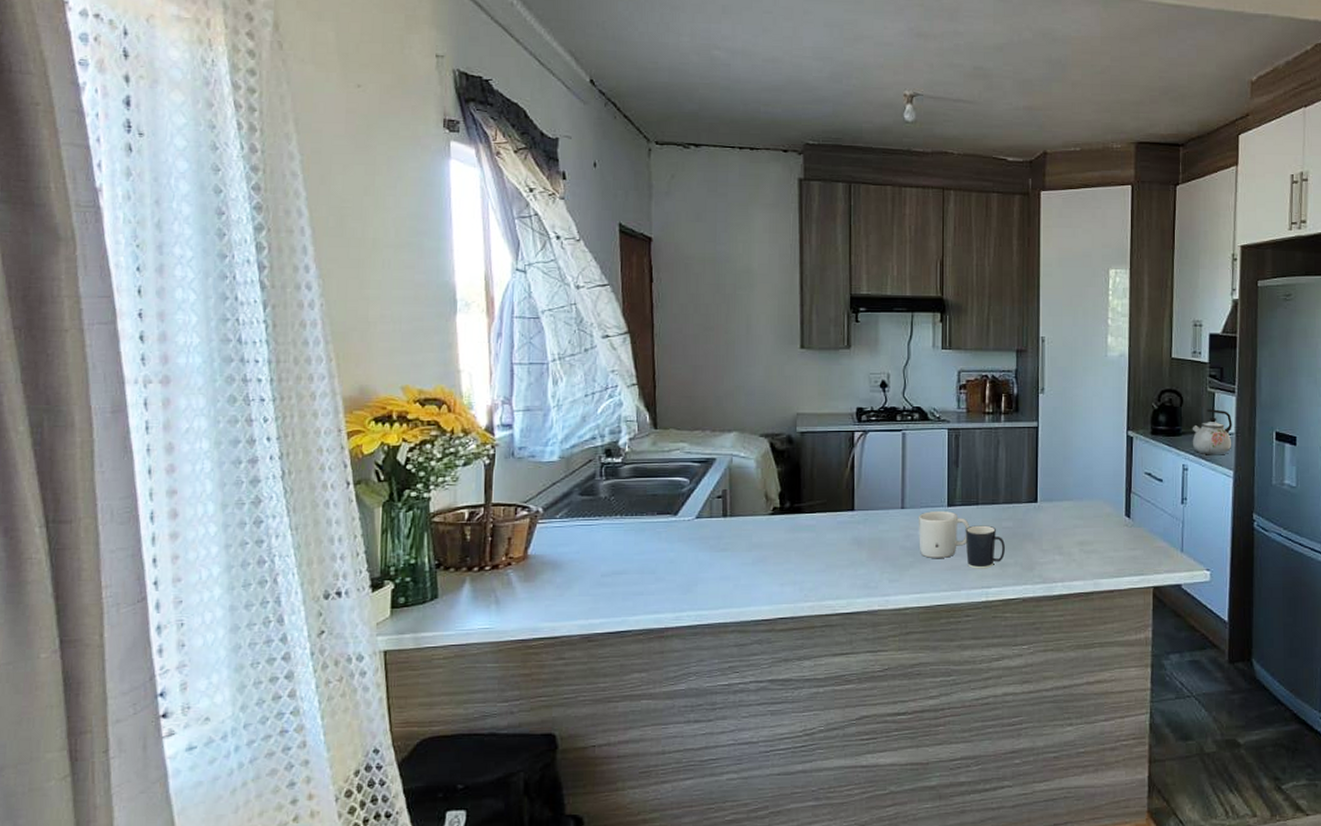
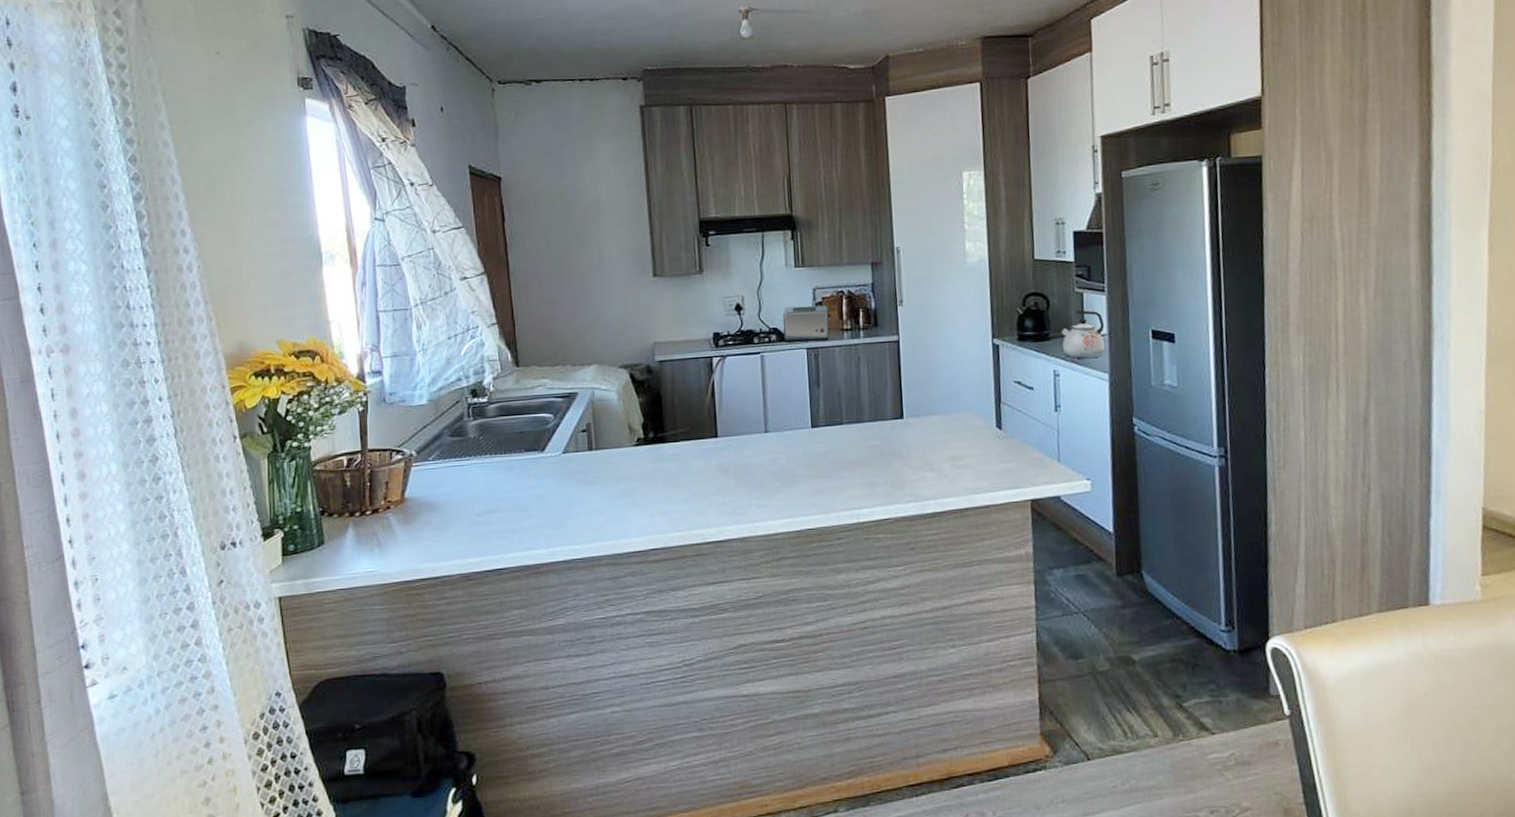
mug: present [918,511,970,558] -> none [782,433,836,482]
toaster: none [926,387,975,423] -> present [782,305,832,343]
mug: present [965,525,1006,569] -> none [831,445,874,491]

